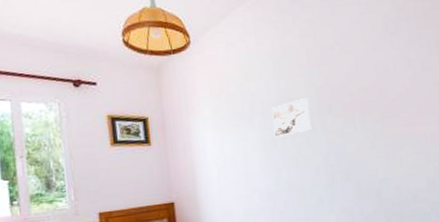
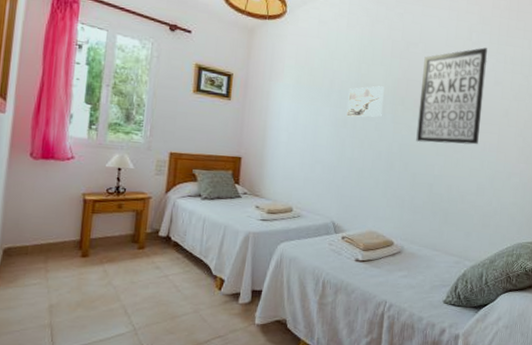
wall art: none [343,35,419,148] -> present [416,47,488,145]

